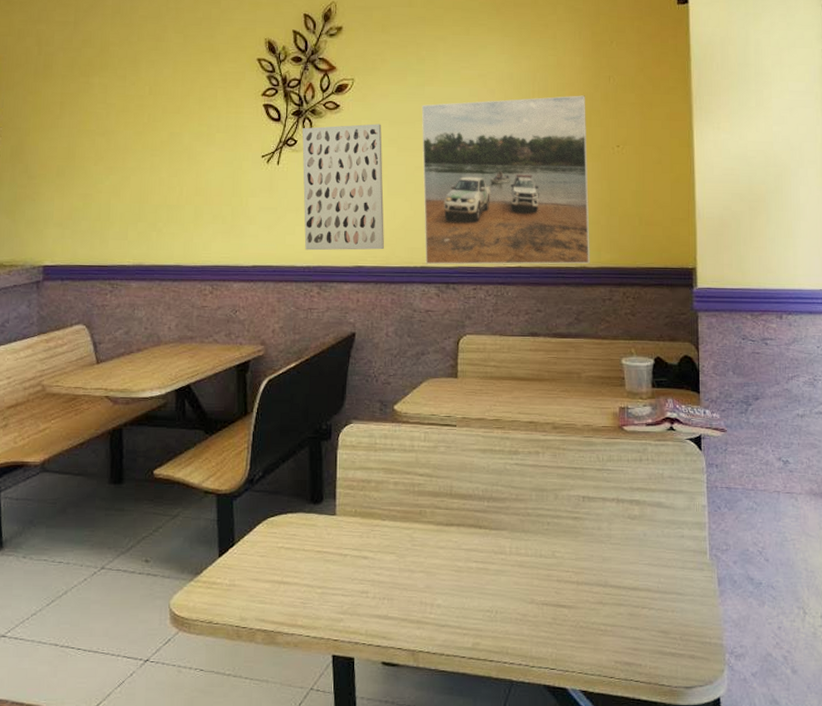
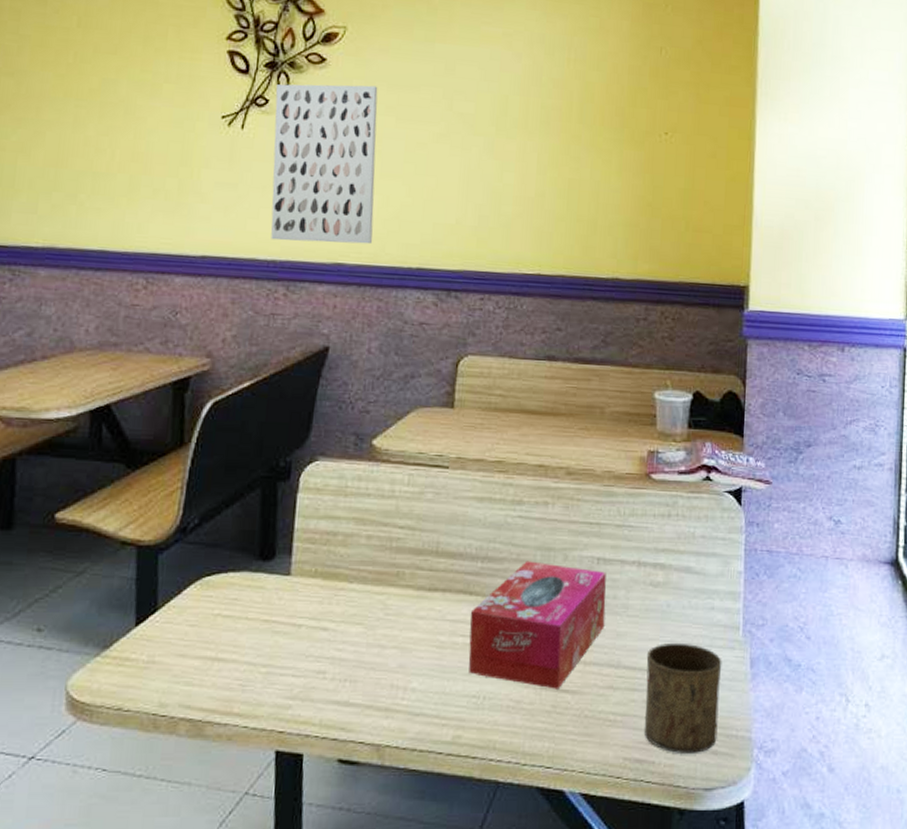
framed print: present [421,95,590,265] -> none [423,65,631,275]
tissue box: none [481,500,592,605] -> present [468,560,606,689]
cup: none [629,565,694,657] -> present [644,642,722,753]

